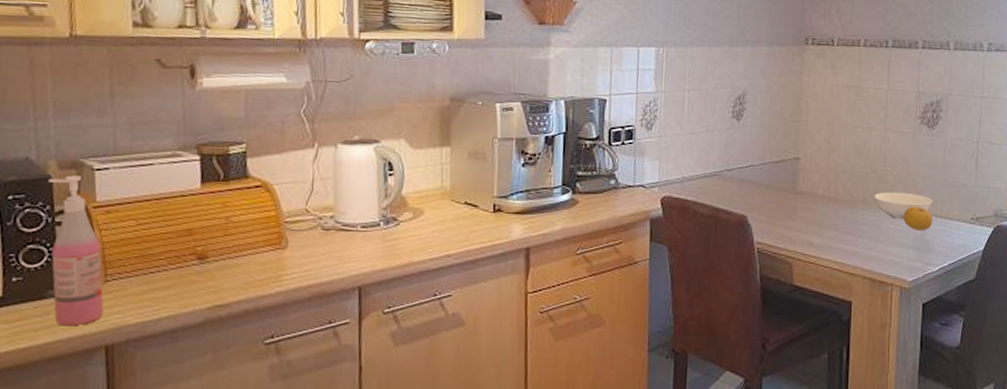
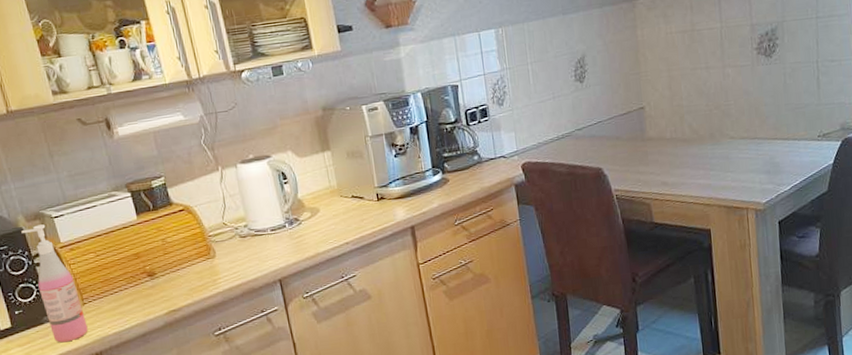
bowl: present [874,192,934,220] -> none [720,121,779,149]
fruit: present [903,206,933,231] -> none [750,132,781,156]

